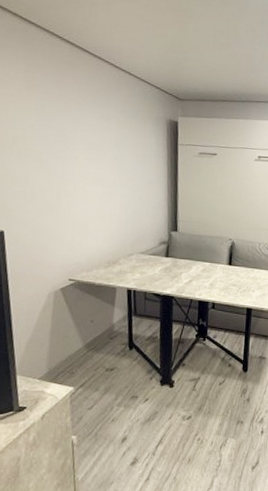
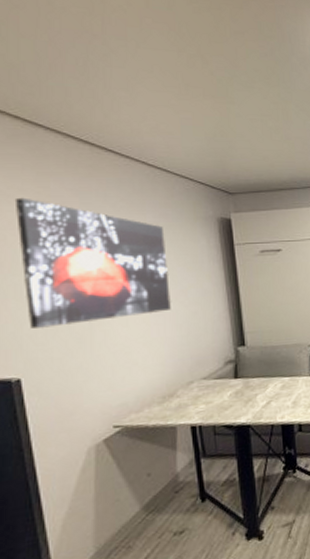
wall art: none [9,83,123,194] -> present [14,197,171,329]

